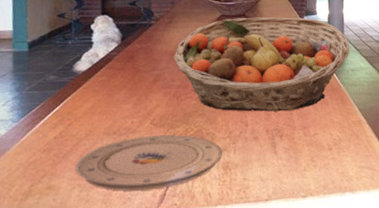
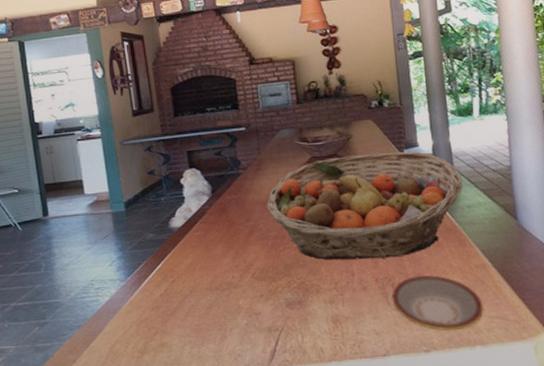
plate: present [74,135,222,191] -> none [183,288,330,348]
plate: none [279,128,356,179] -> present [391,275,484,332]

